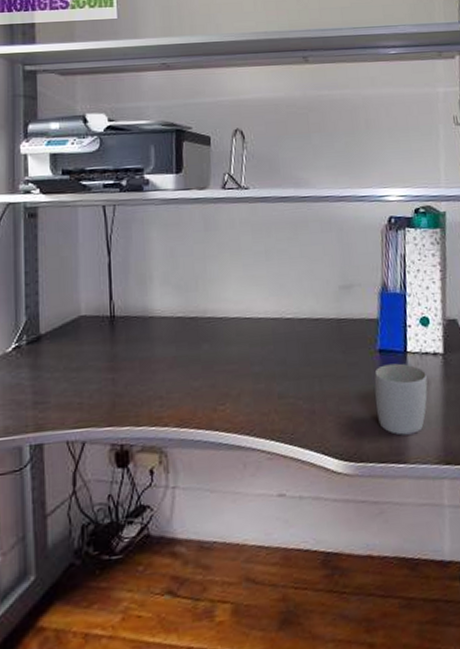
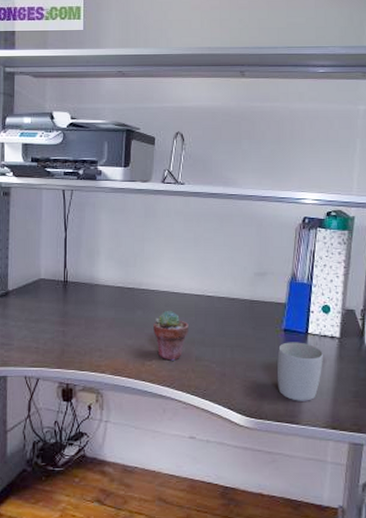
potted succulent: none [224,341,267,402] -> present [153,311,189,361]

